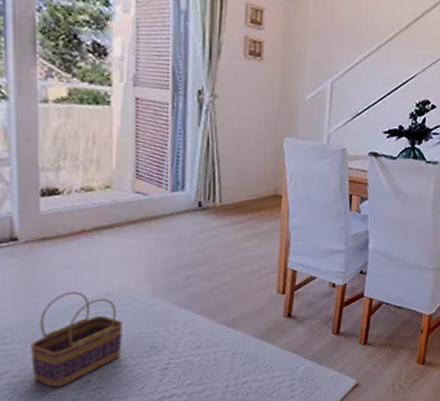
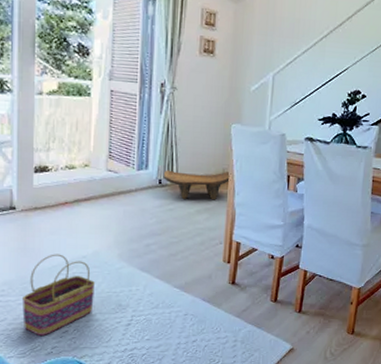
bench: none [203,190,285,223] -> present [163,170,231,199]

